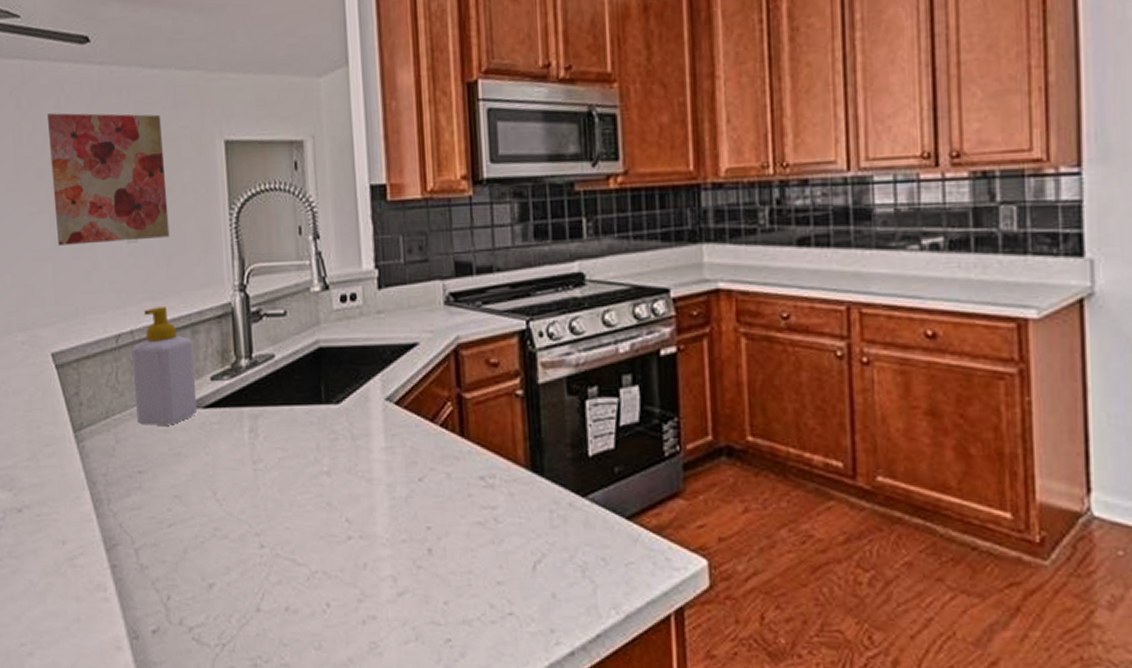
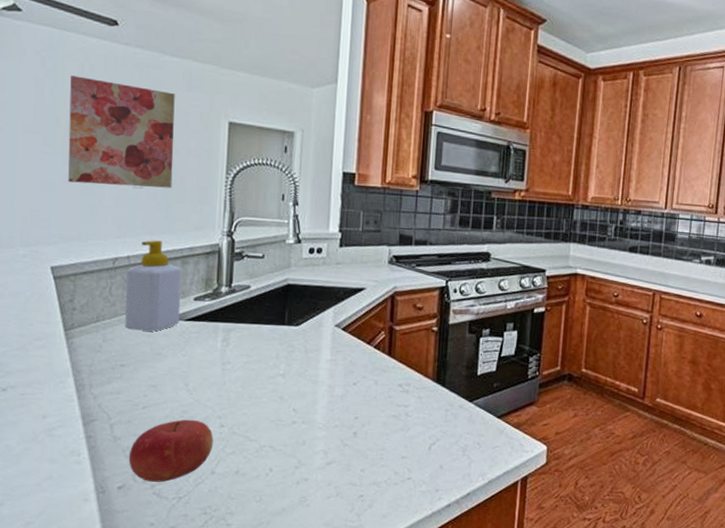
fruit: none [159,538,255,624] -> present [128,419,214,482]

